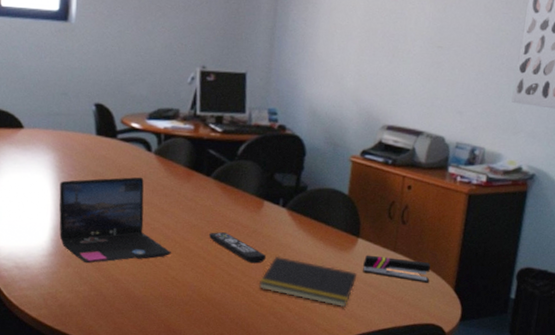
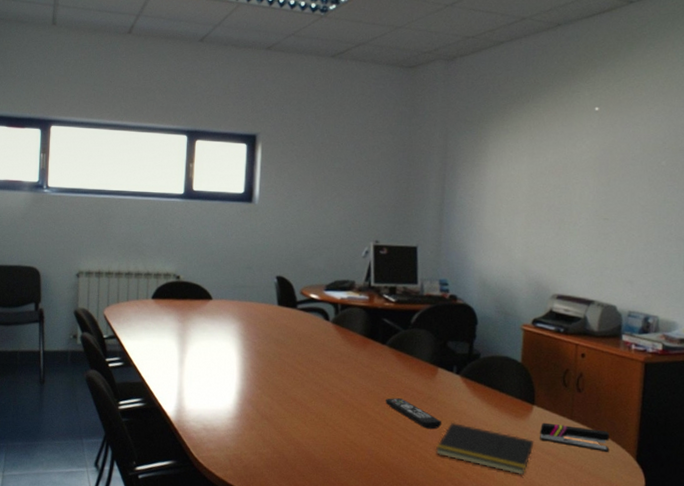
laptop: present [59,177,171,264] -> none [244,344,349,427]

